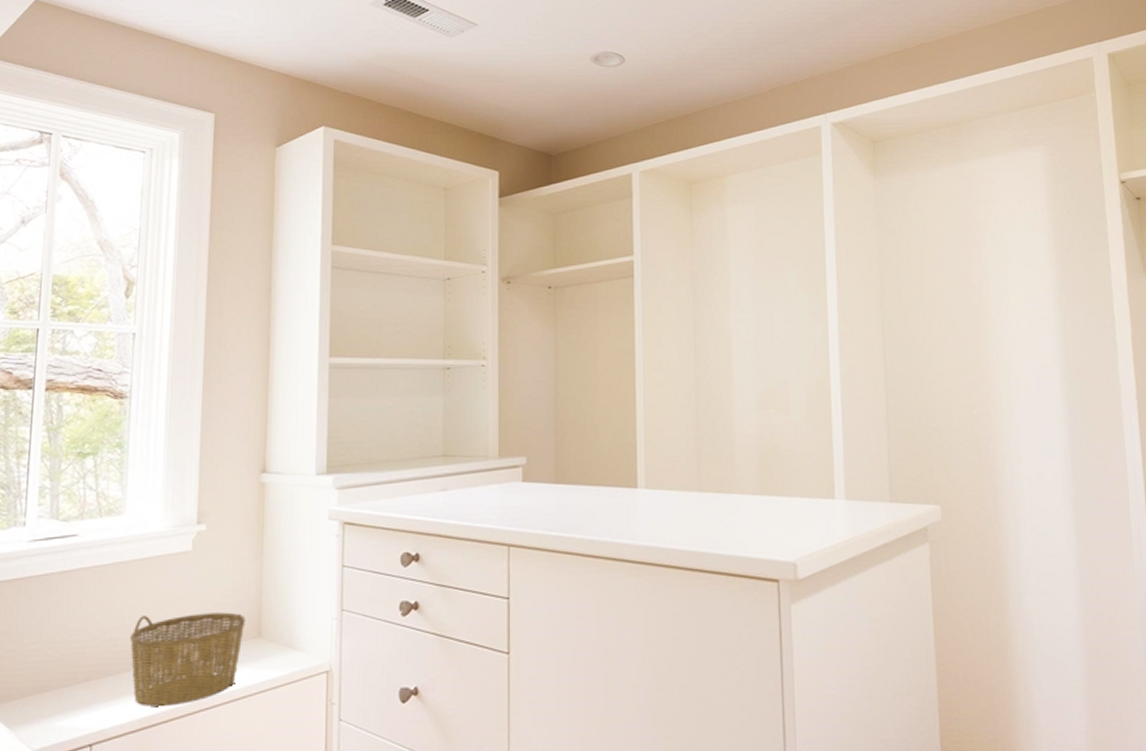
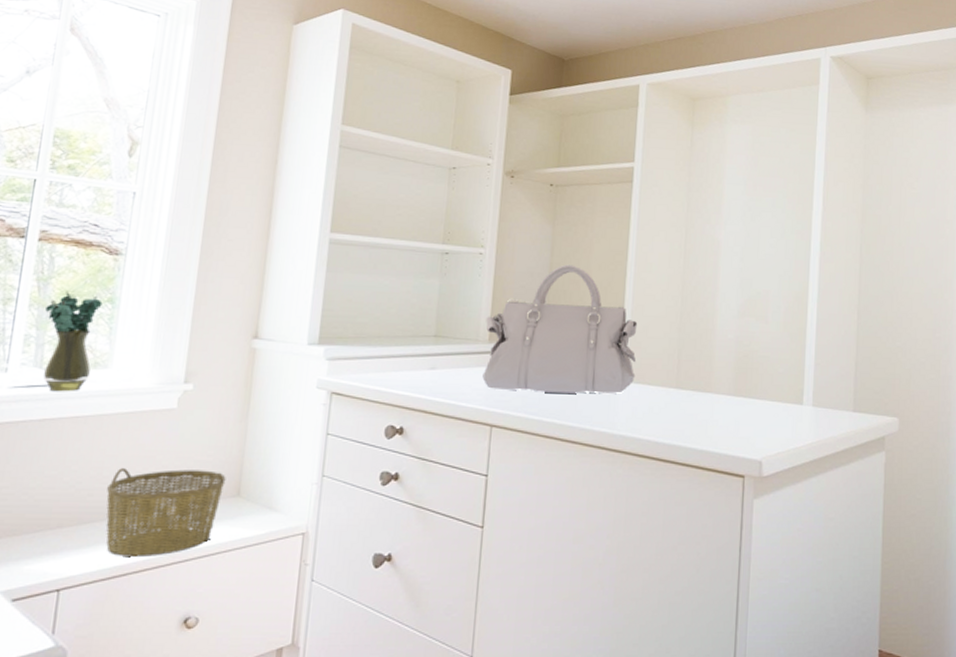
vase: none [57,439,112,543] -> present [43,291,103,392]
shoulder bag: none [494,369,654,507] -> present [482,264,638,394]

